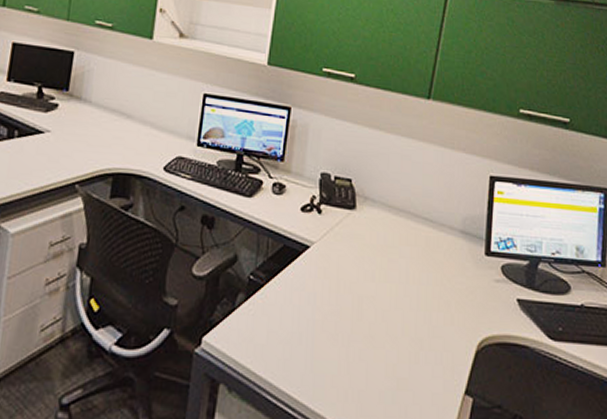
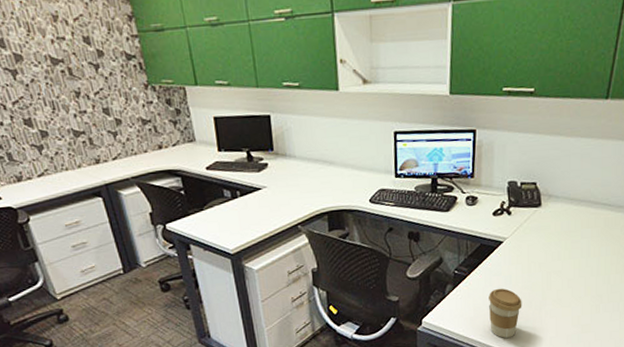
coffee cup: none [285,308,327,382] -> present [489,288,522,338]

